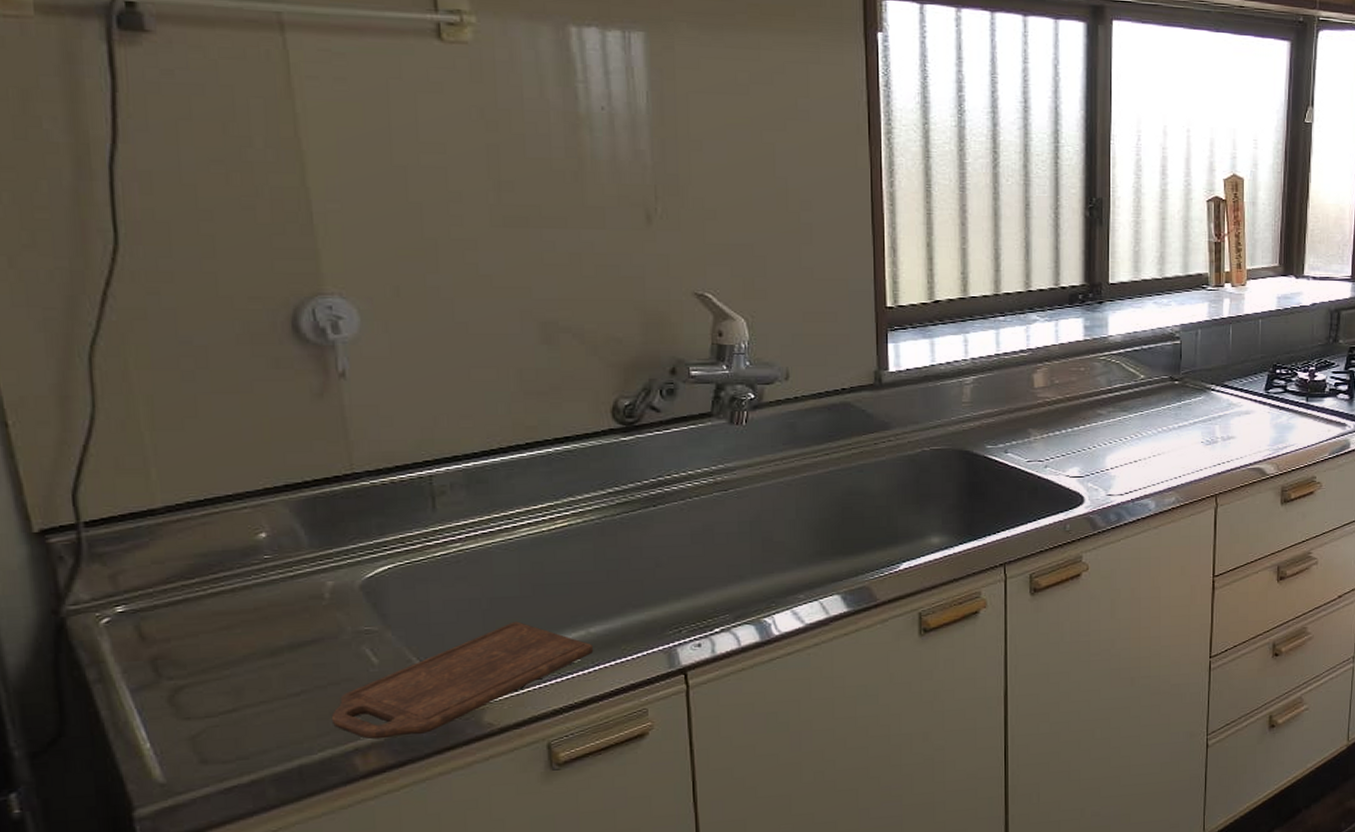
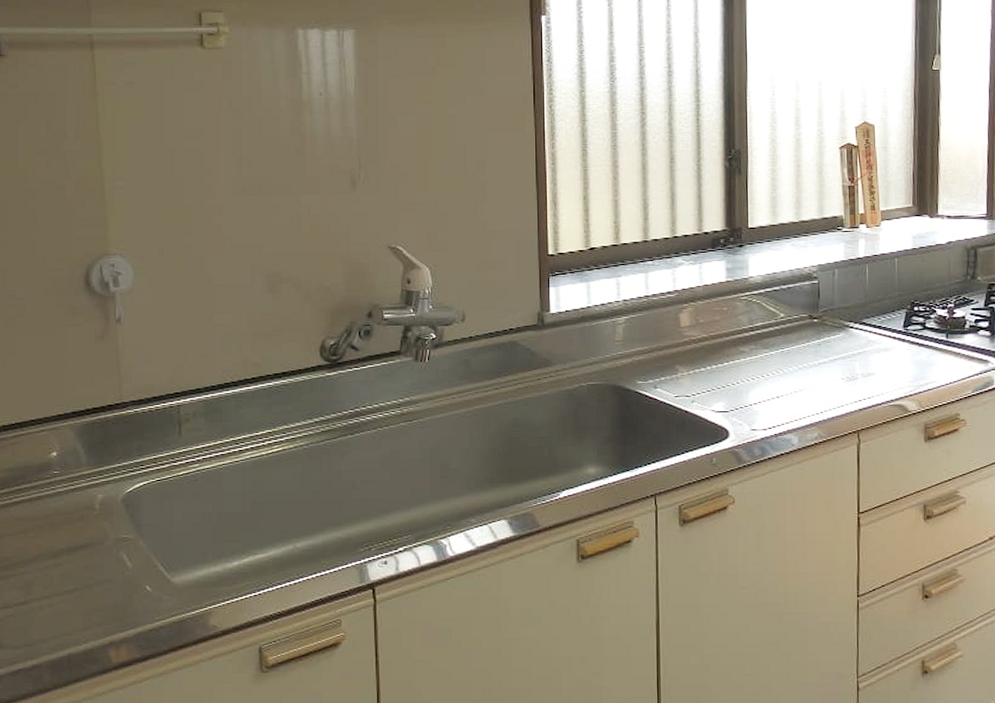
cutting board: present [331,621,594,740] -> none [94,535,299,635]

